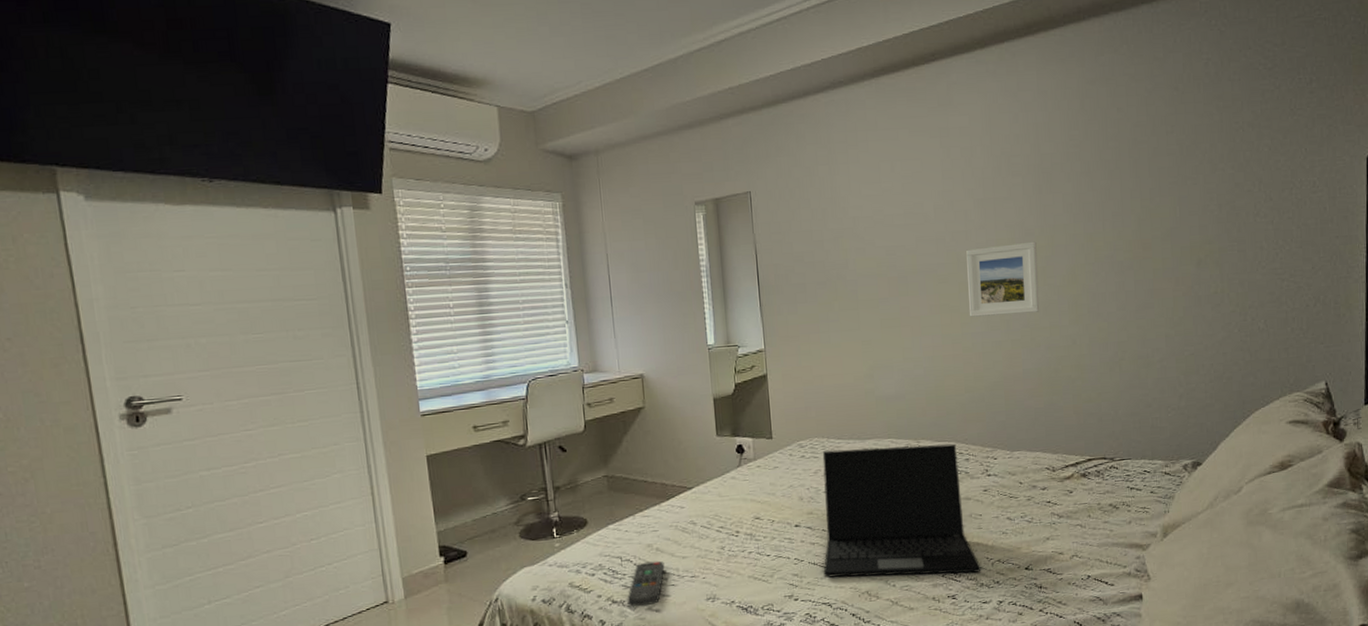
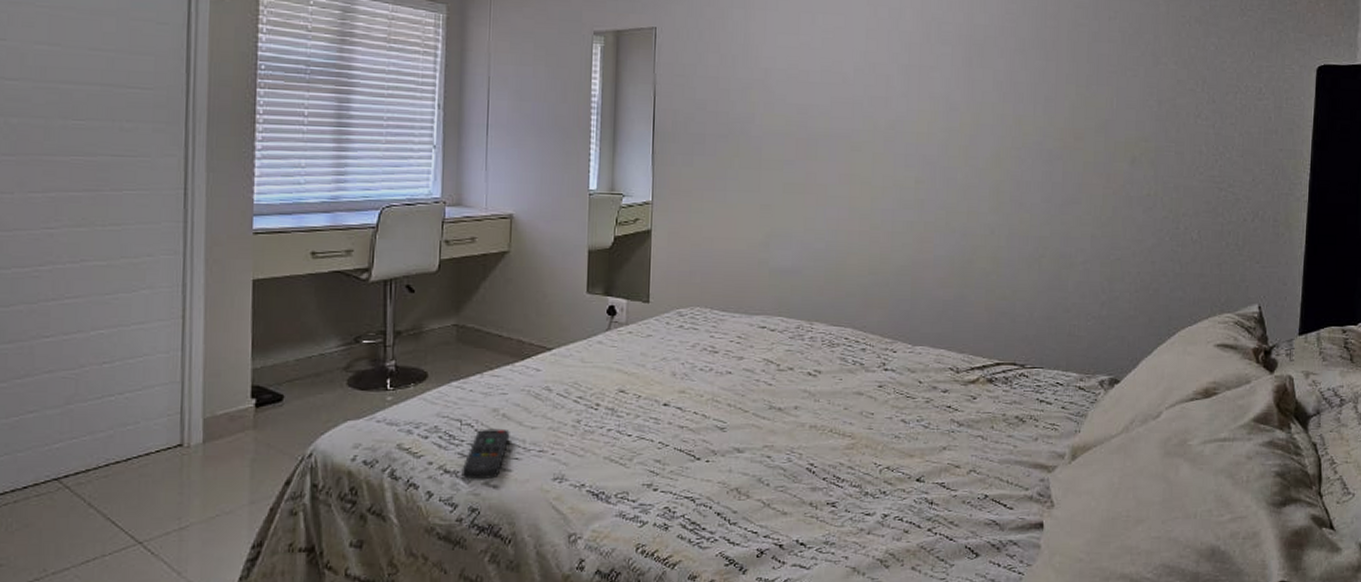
laptop: present [822,443,981,578] -> none [689,323,868,479]
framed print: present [966,241,1040,317] -> none [881,117,961,195]

